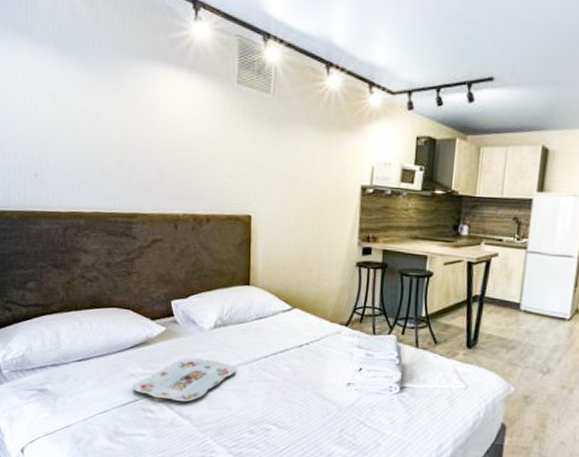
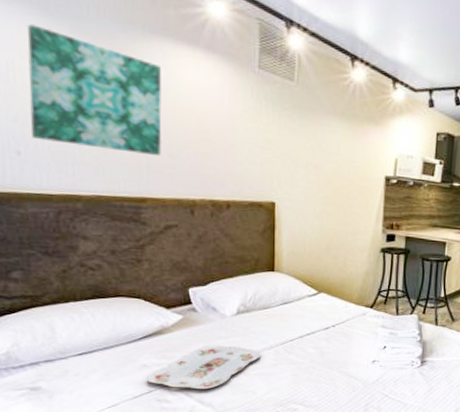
wall art: none [46,61,151,174] -> present [27,24,162,157]

